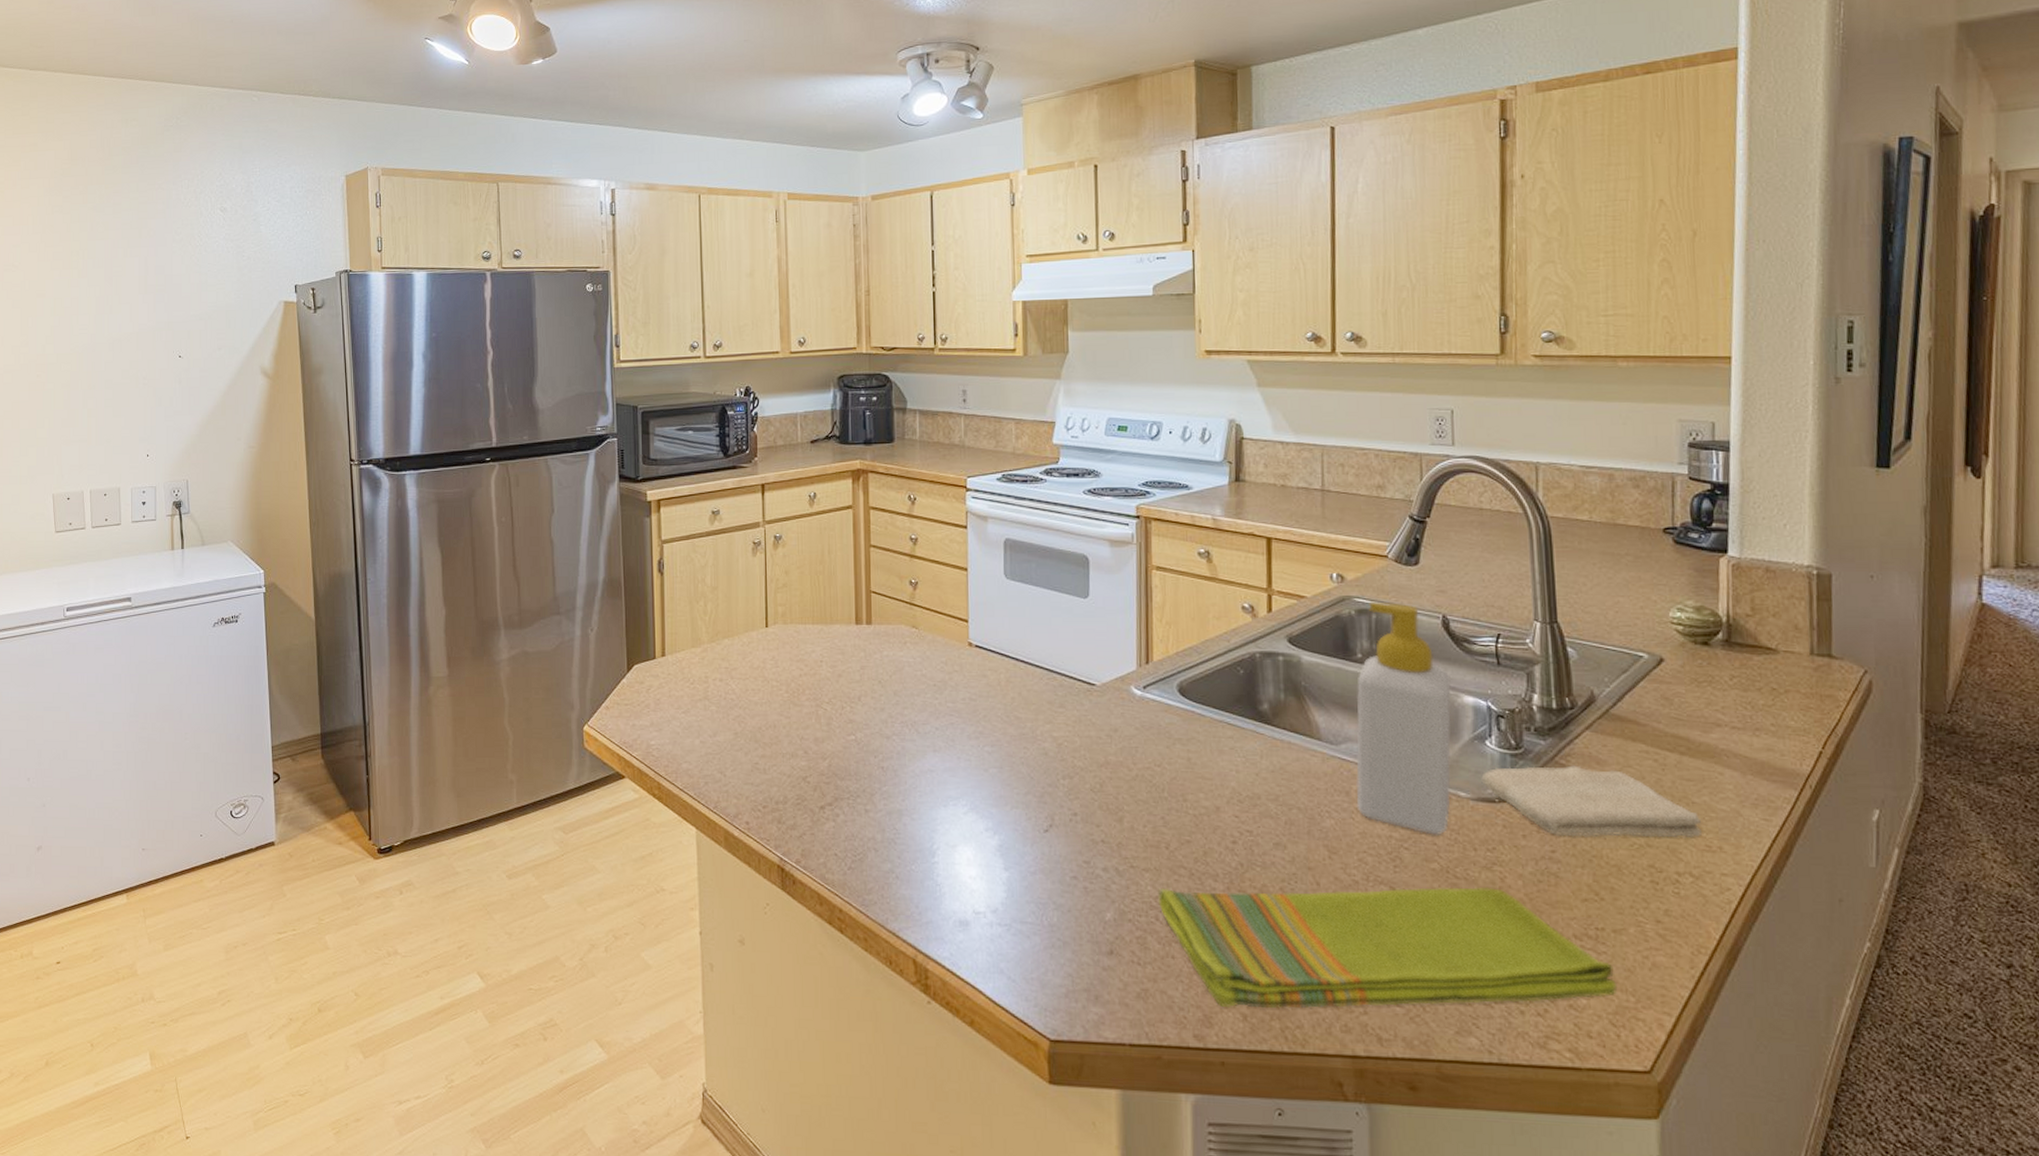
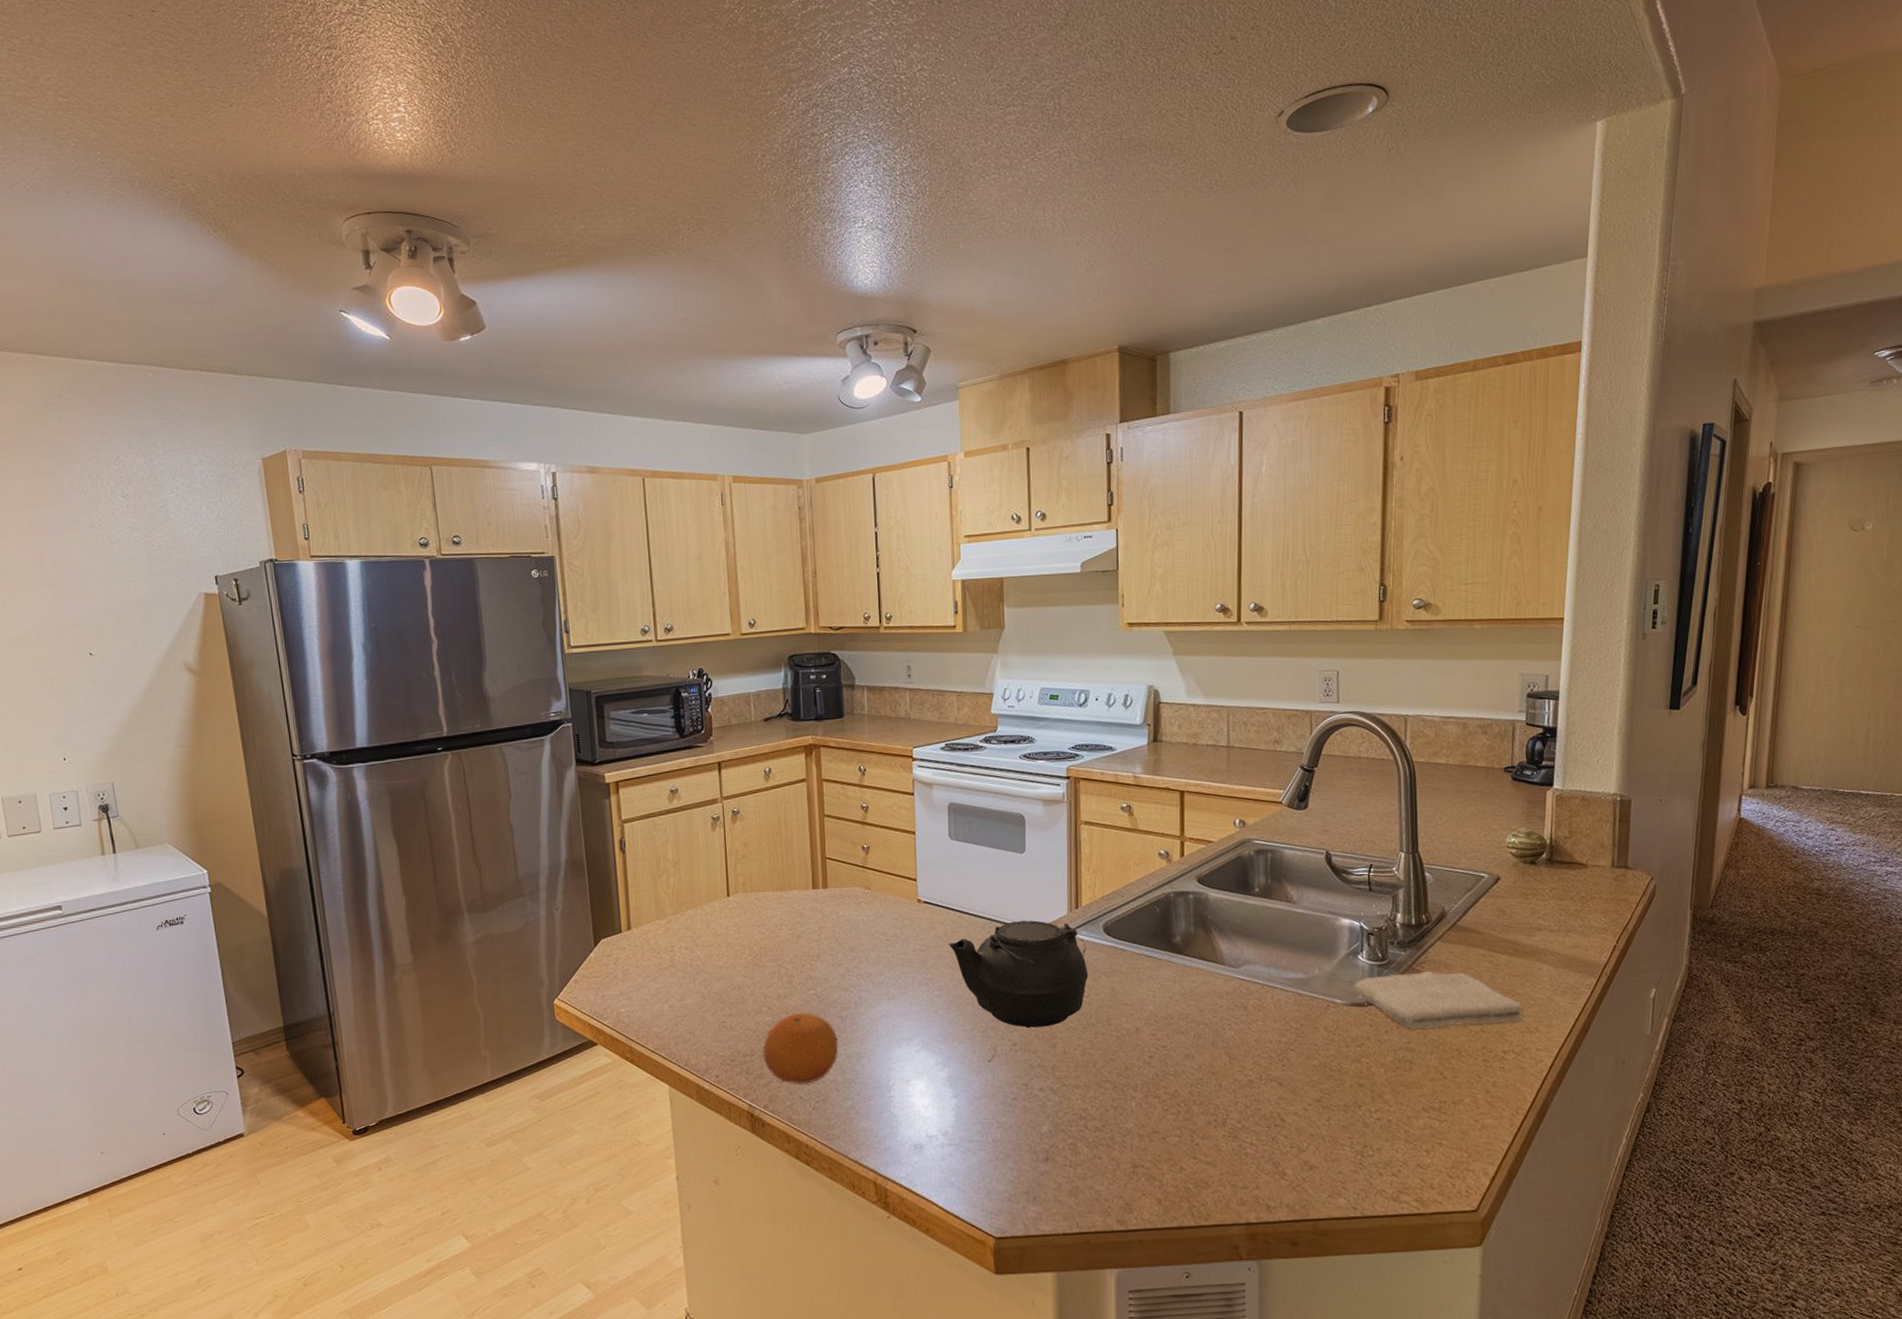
fruit: none [796,759,879,840] -> present [762,1012,839,1084]
teapot: none [1001,674,1161,798] -> present [948,920,1089,1029]
dish towel: present [1158,887,1618,1009] -> none [1087,1076,1455,1196]
soap bottle: present [1356,601,1452,835] -> none [1252,842,1332,1037]

